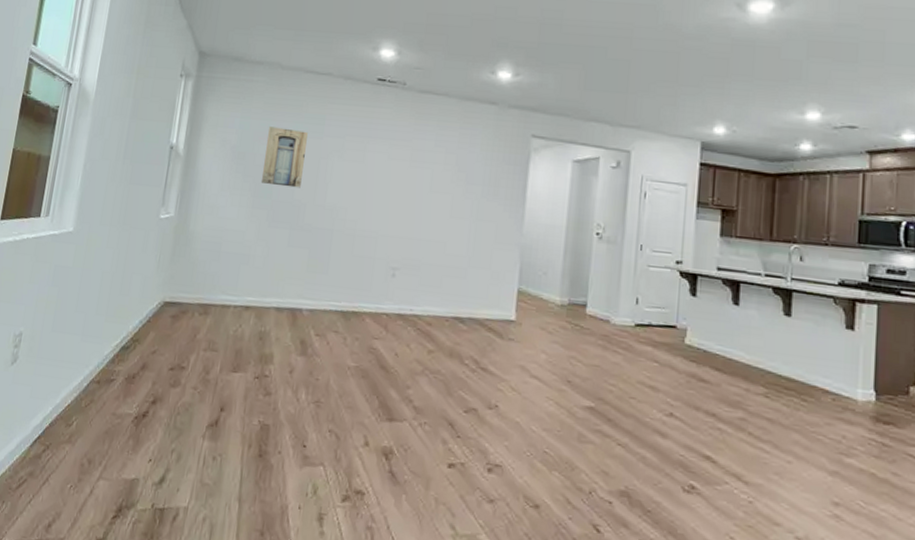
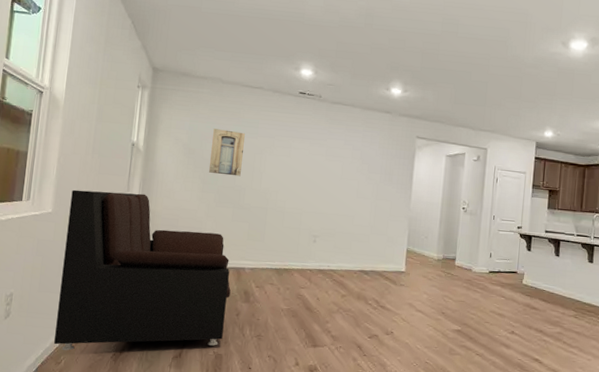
sofa: none [65,203,284,413] -> present [54,189,231,351]

